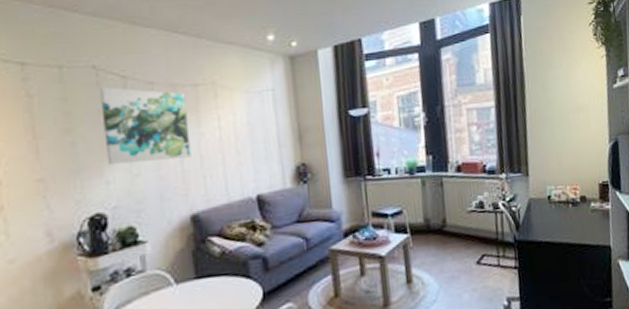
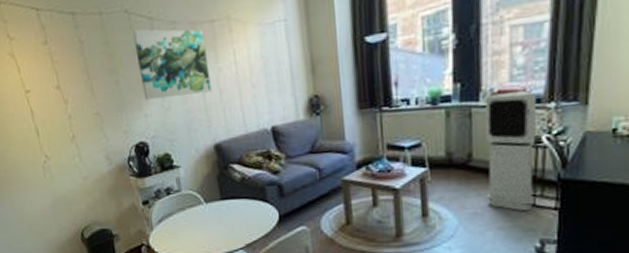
air purifier: none [453,162,499,272] -> present [485,90,537,212]

